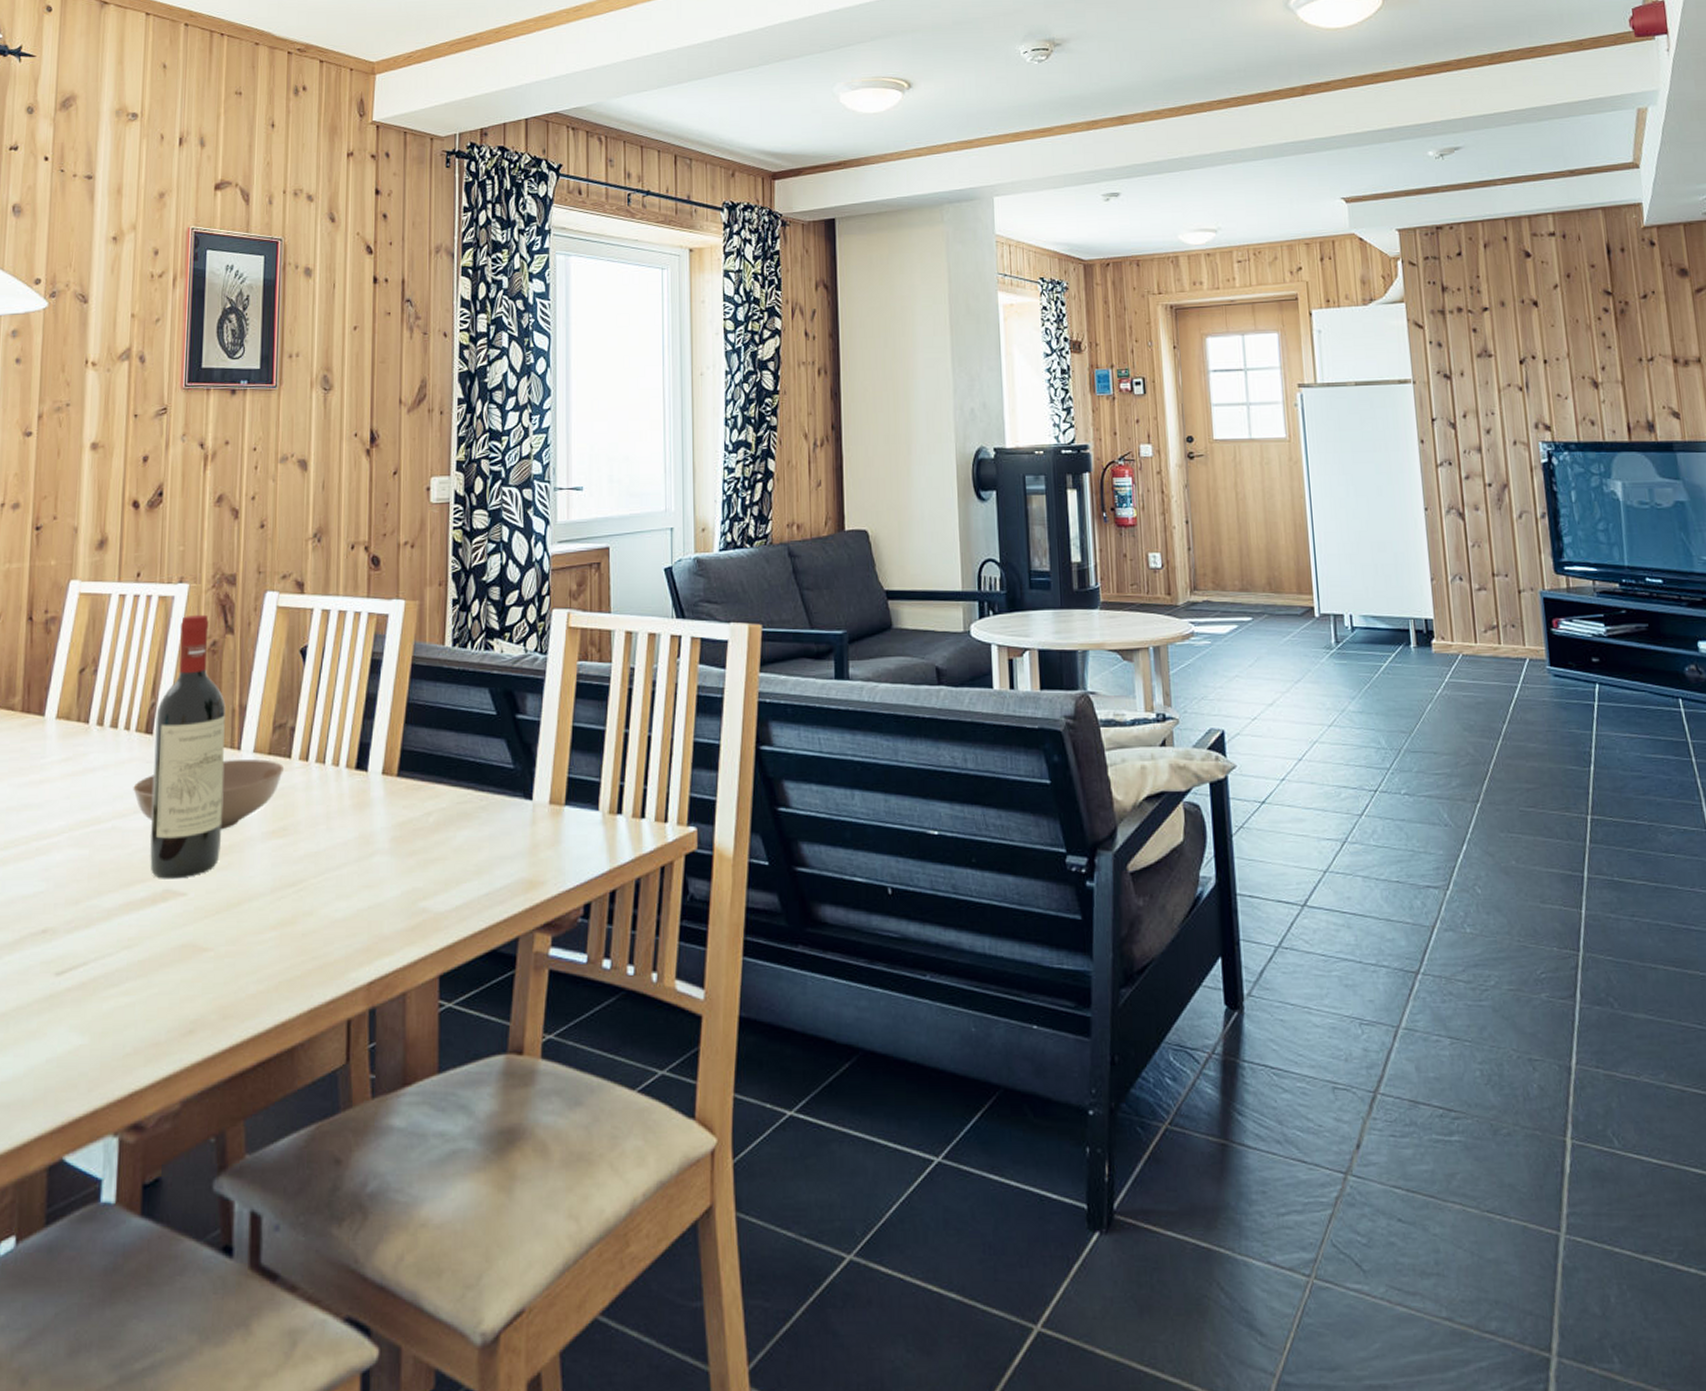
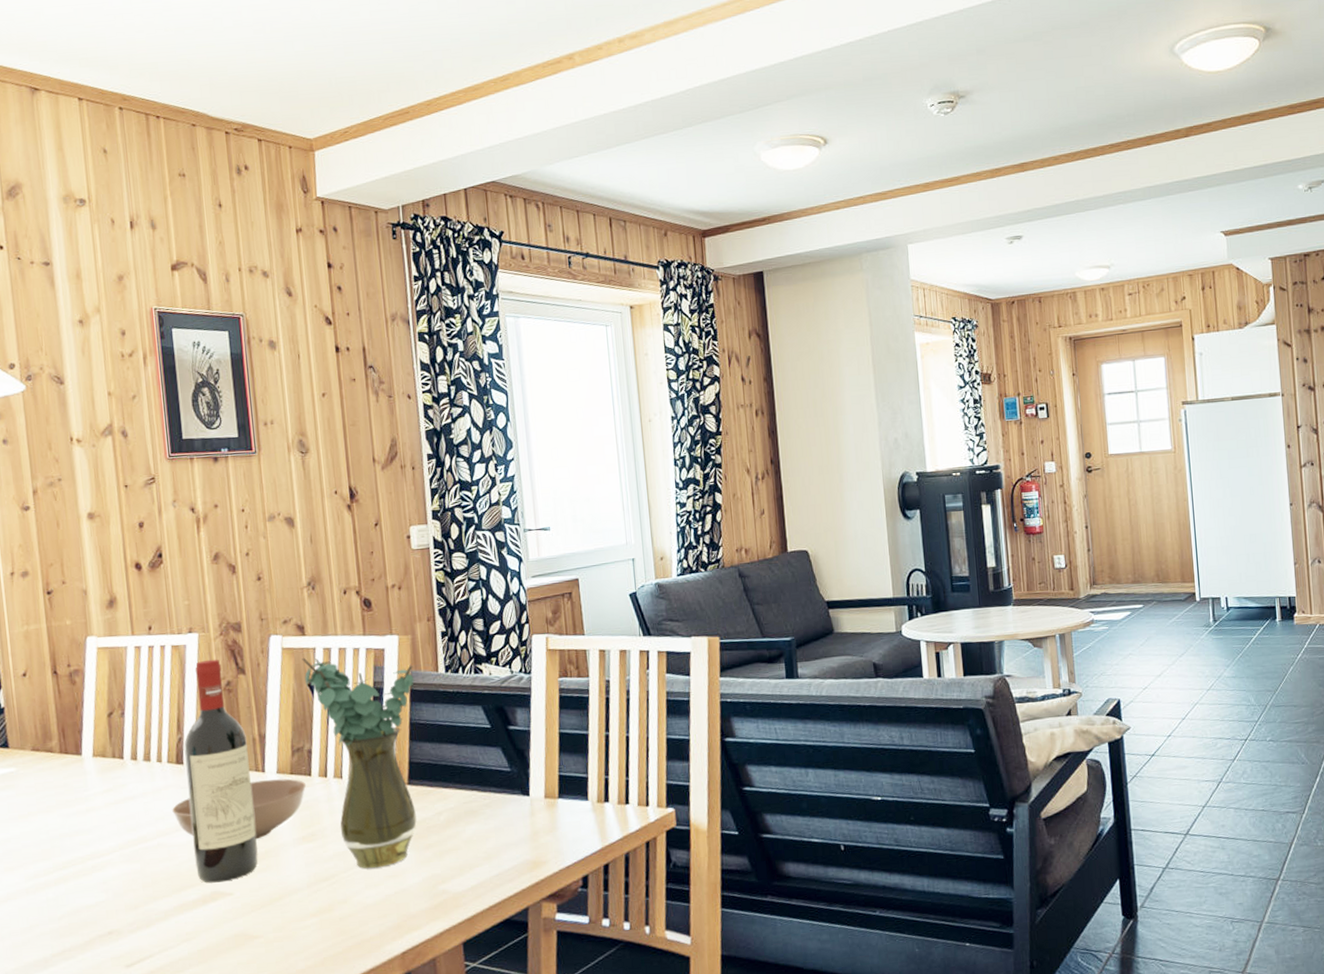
vase: none [297,619,417,874] -> present [302,657,417,868]

